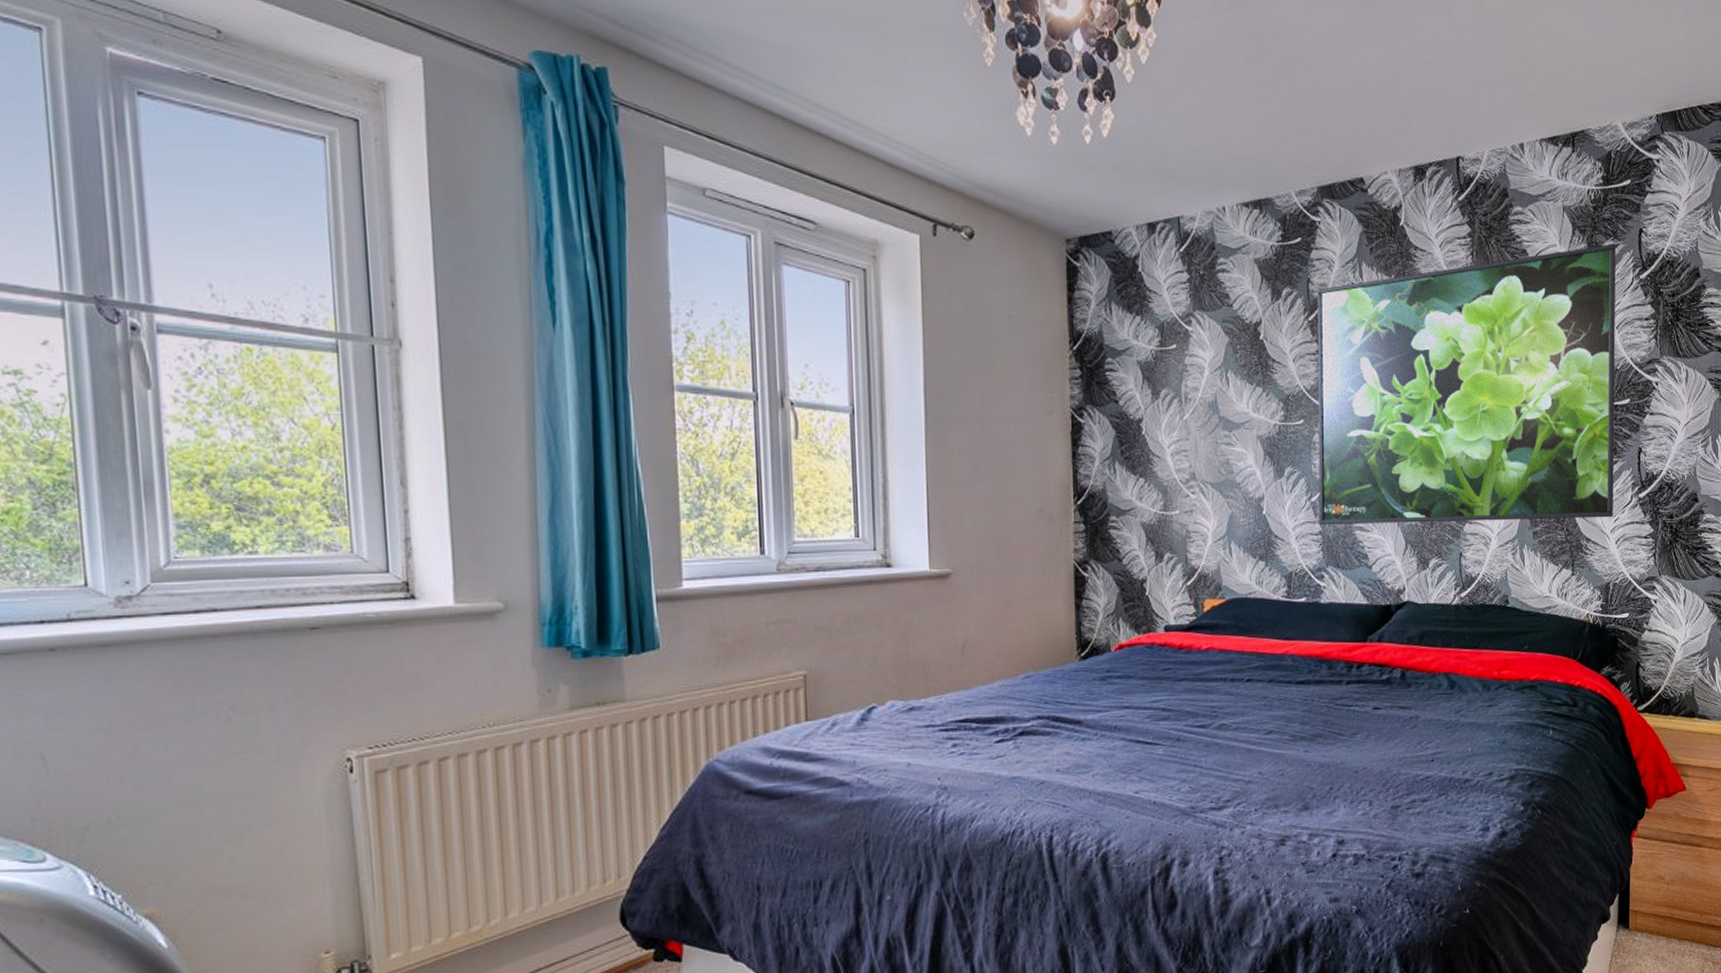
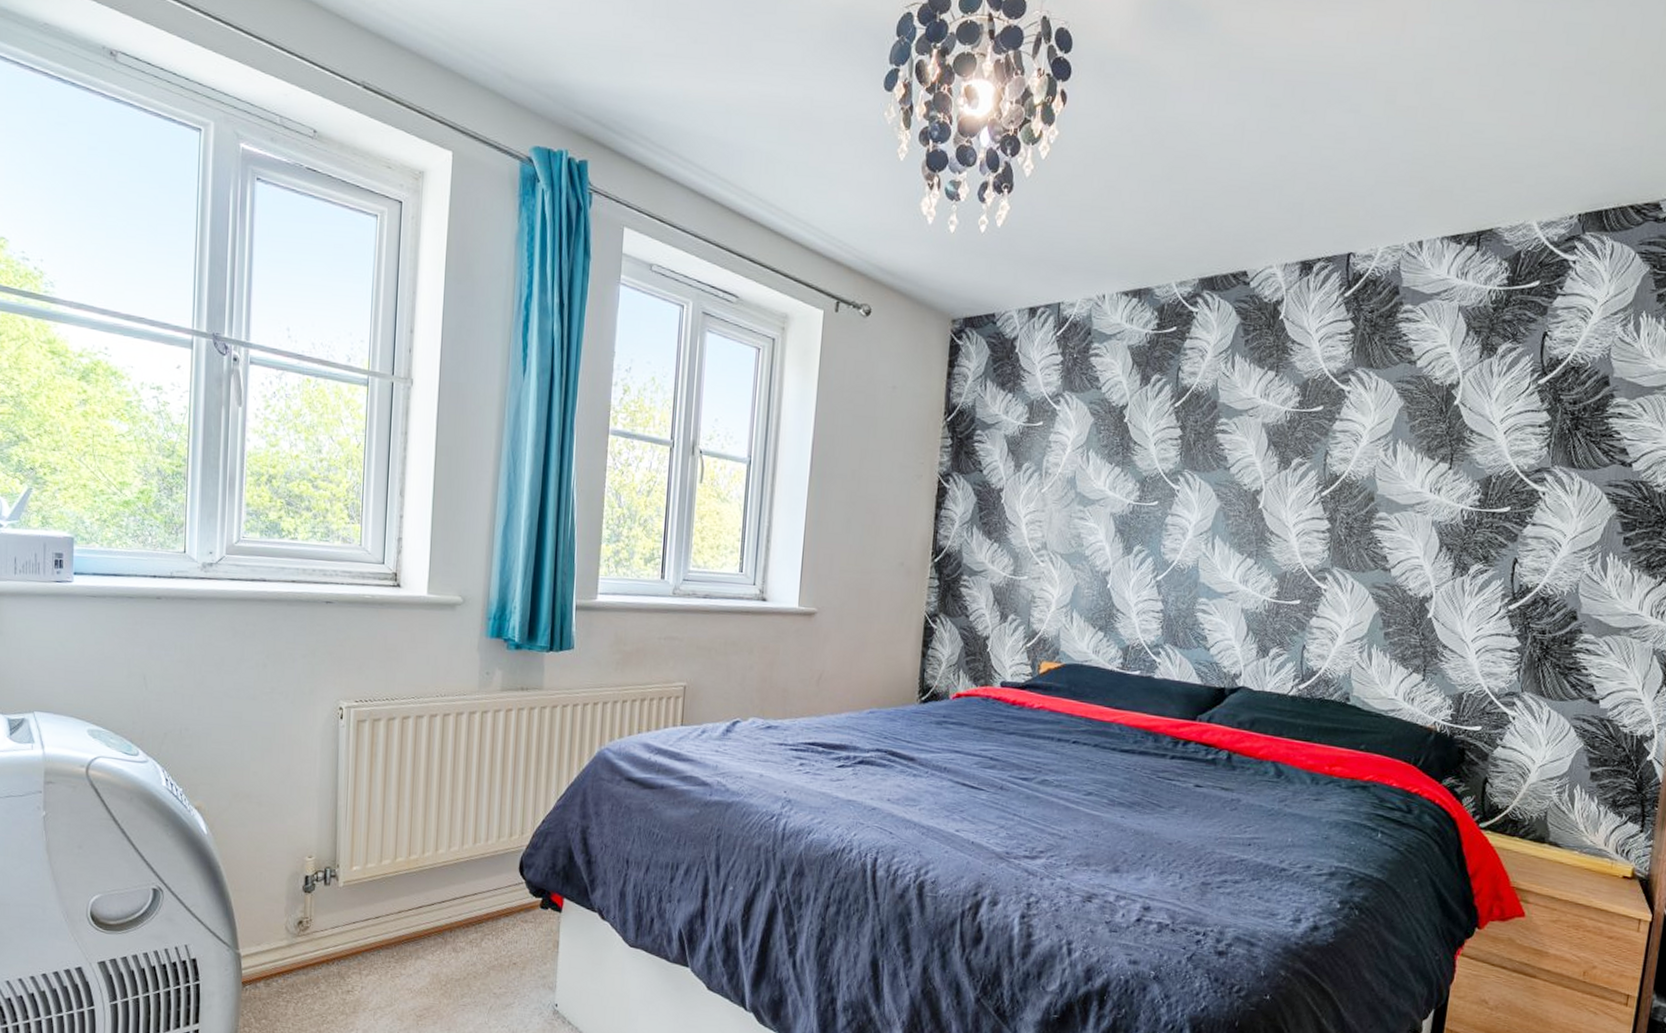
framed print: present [1317,243,1616,524] -> none [1161,346,1514,627]

